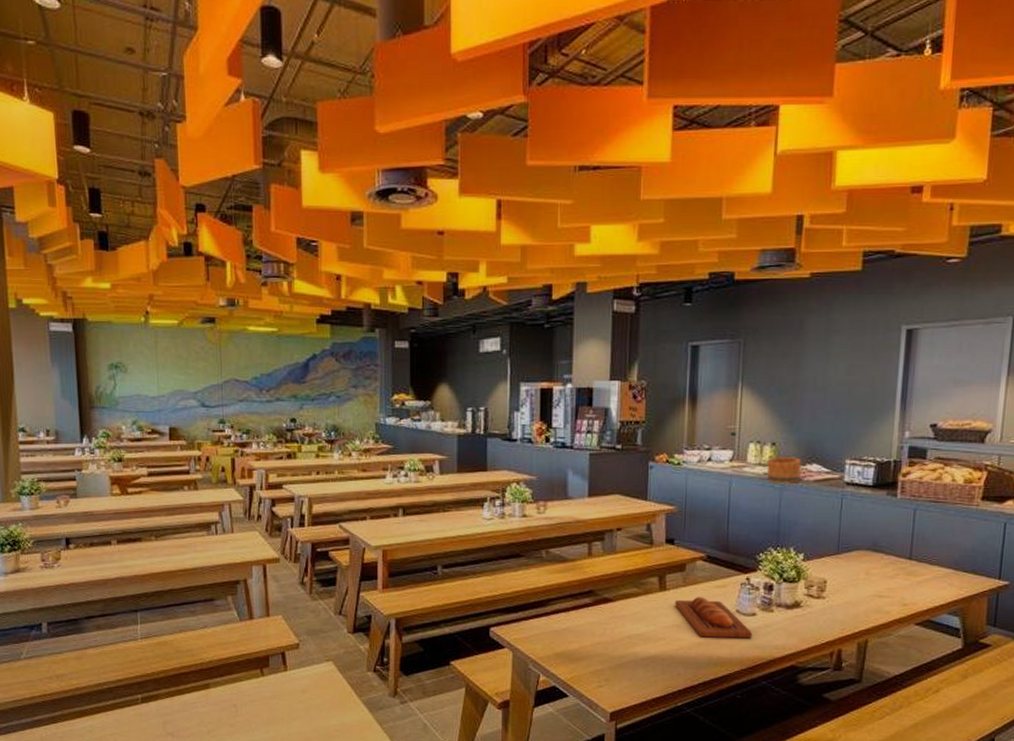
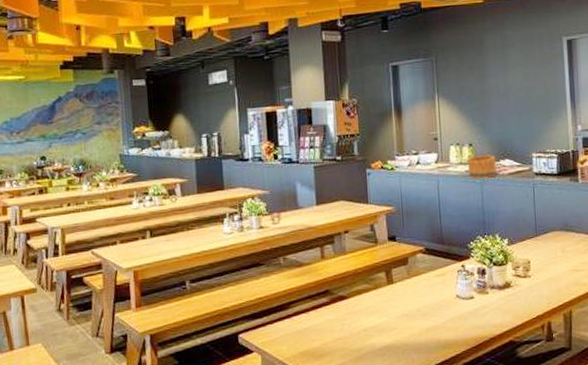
bread loaf: present [675,596,753,639] -> none [402,285,474,324]

